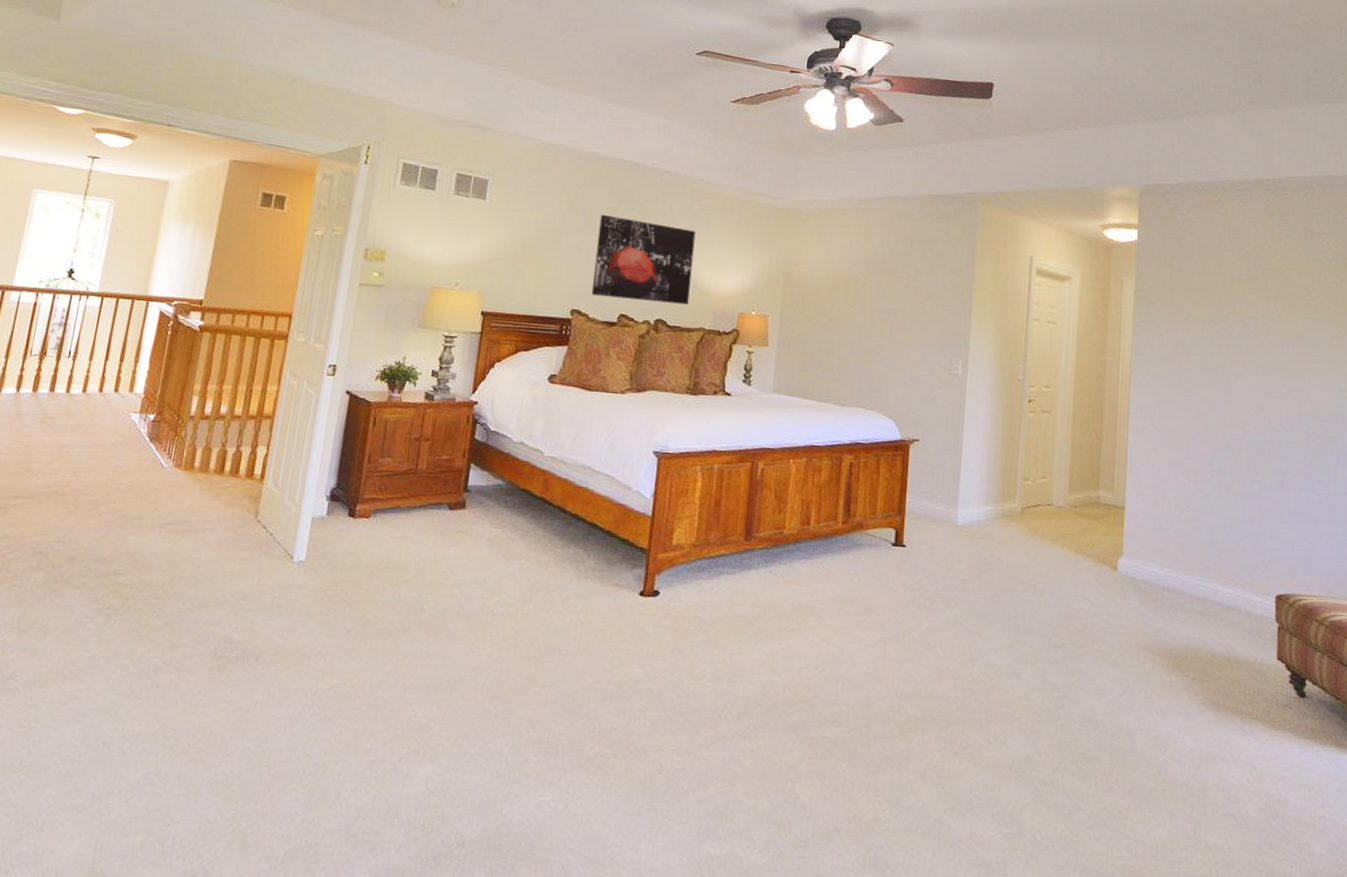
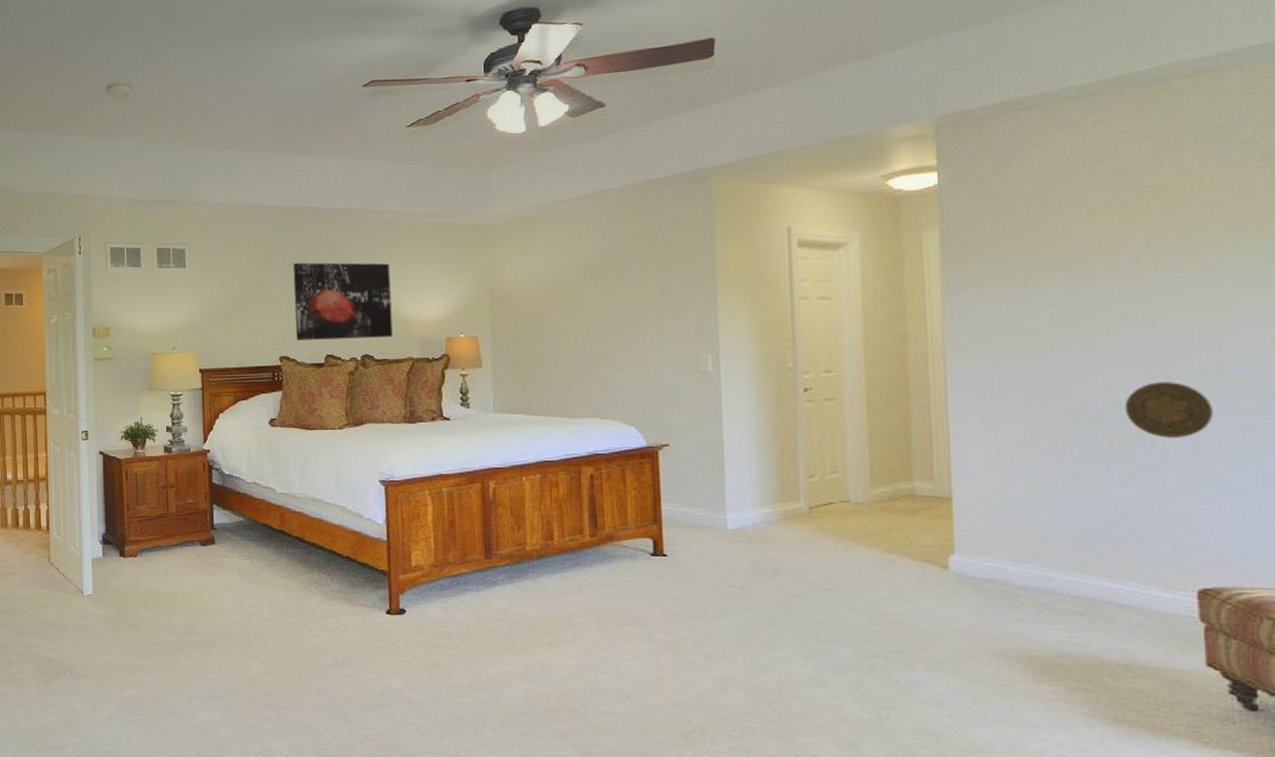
decorative plate: none [1241,423,1293,470] -> present [1124,382,1213,438]

